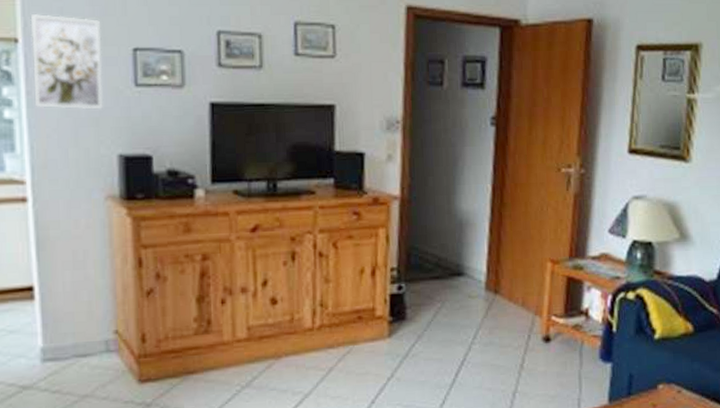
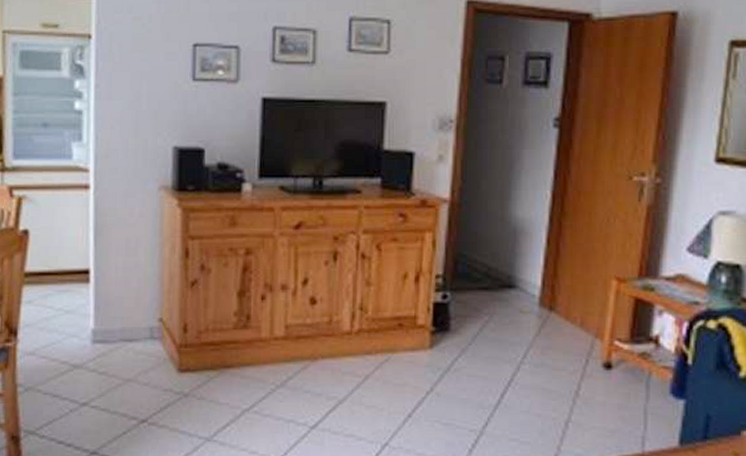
wall art: present [30,14,103,110] -> none [102,12,164,103]

